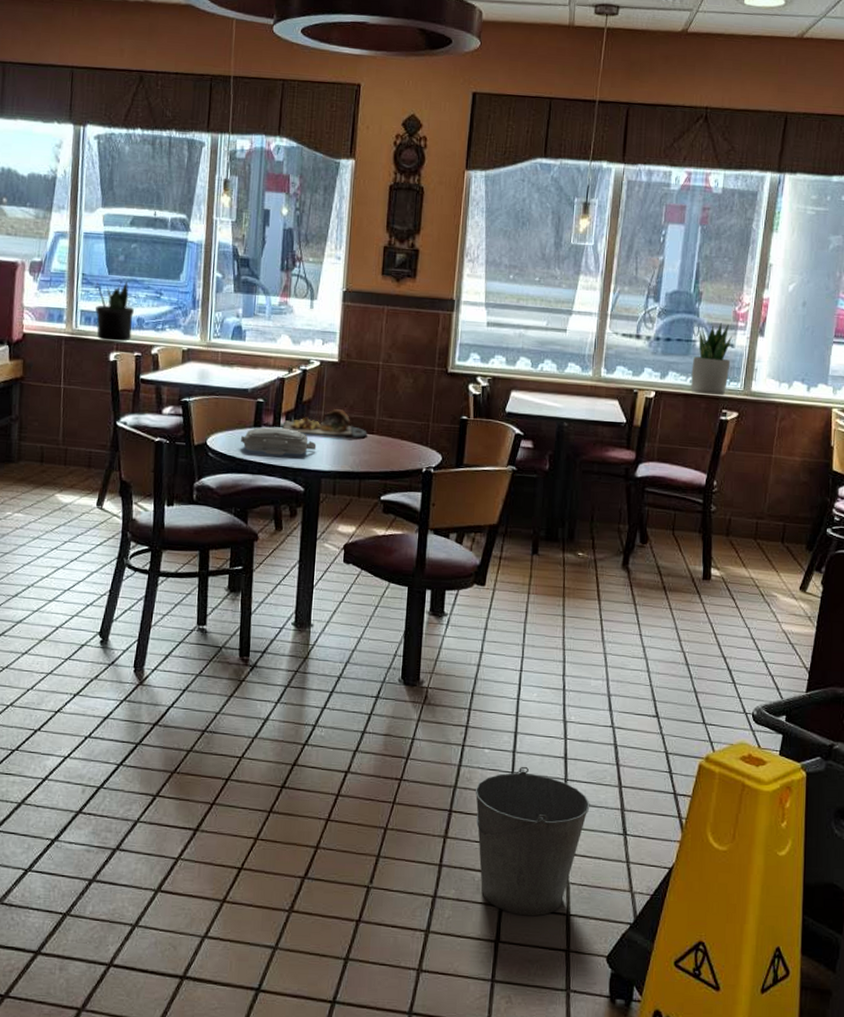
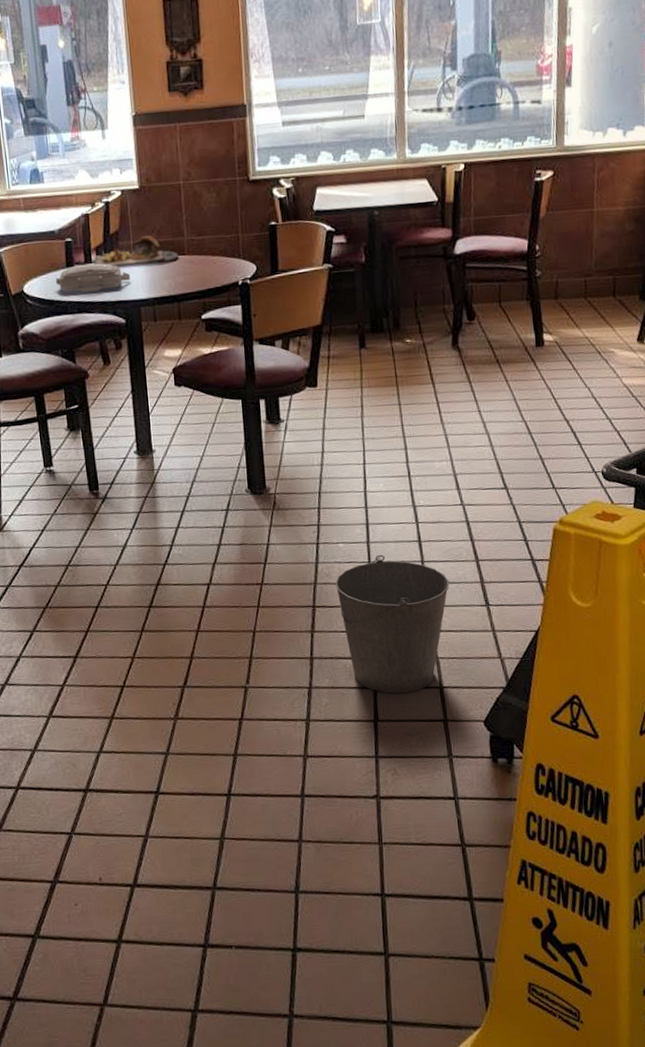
planter: present [691,323,733,396] -> none [499,80,539,159]

